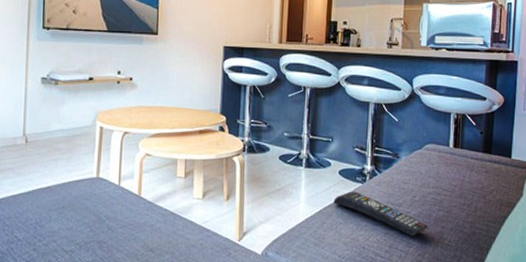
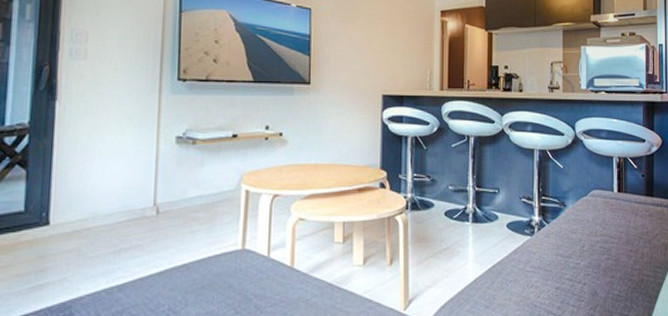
remote control: present [333,191,428,237] -> none [503,245,598,290]

